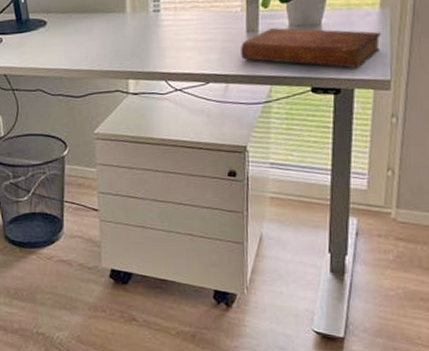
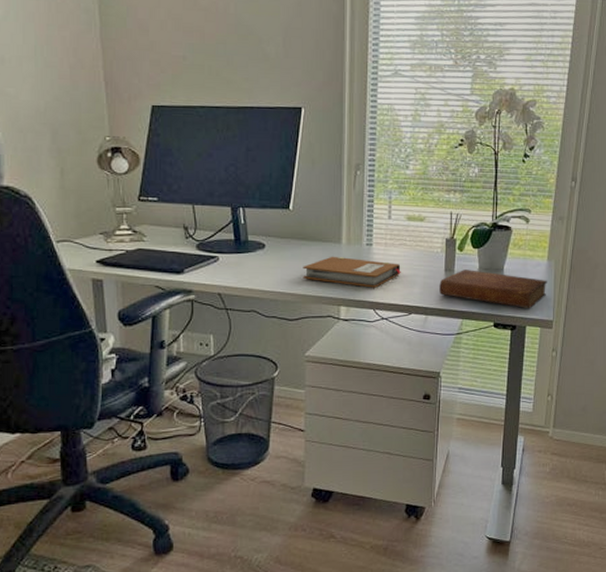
notebook: none [86,26,195,58] -> present [303,256,401,288]

